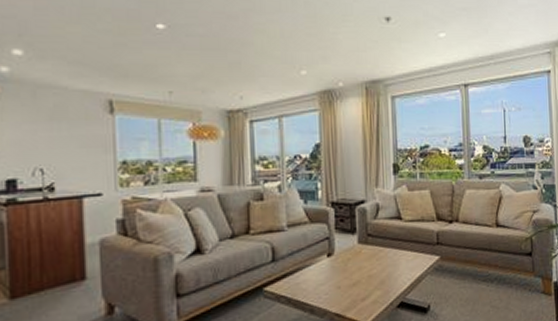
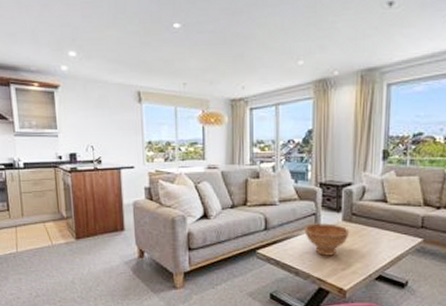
bowl: none [317,247,367,286] -> present [304,223,350,256]

